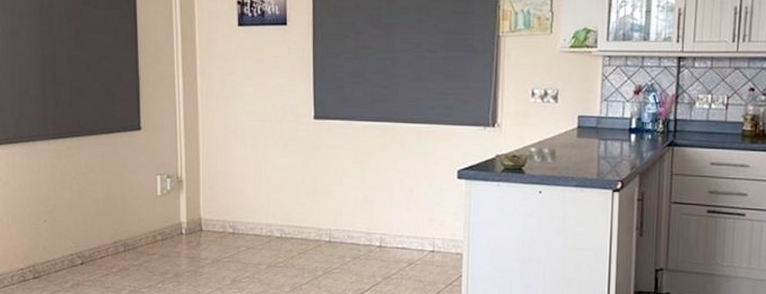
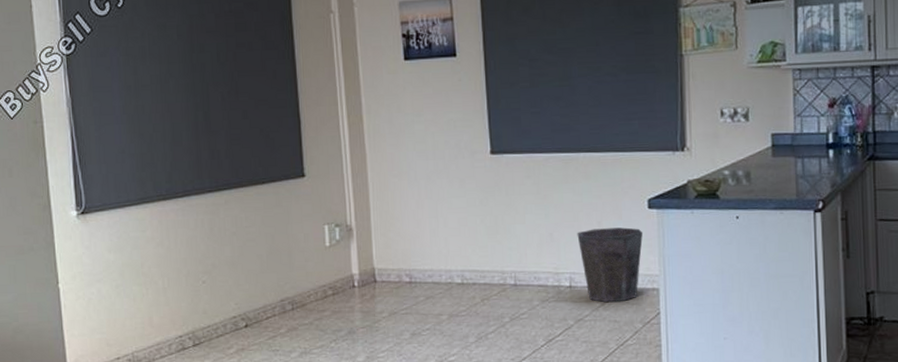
waste bin: none [390,194,450,263] -> present [577,227,643,303]

